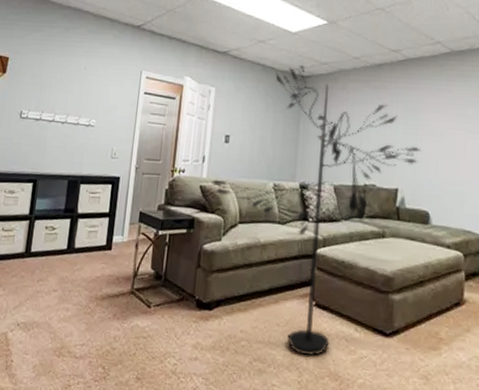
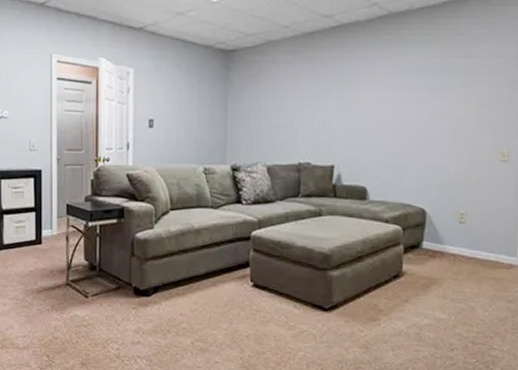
floor lamp: present [209,64,421,356] -> none [136,37,358,333]

